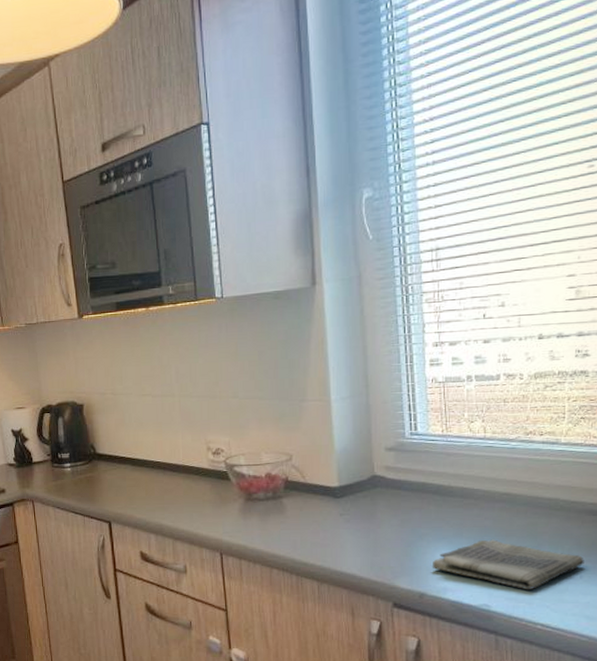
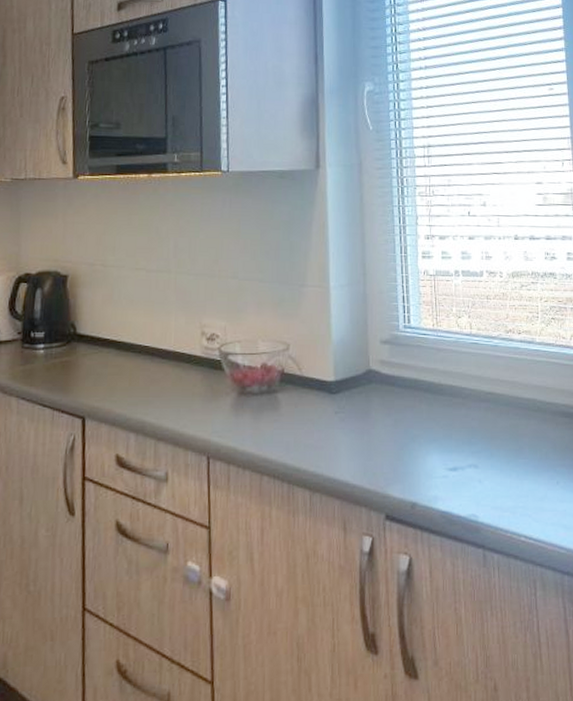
dish towel: present [432,539,584,590] -> none [423,442,560,498]

